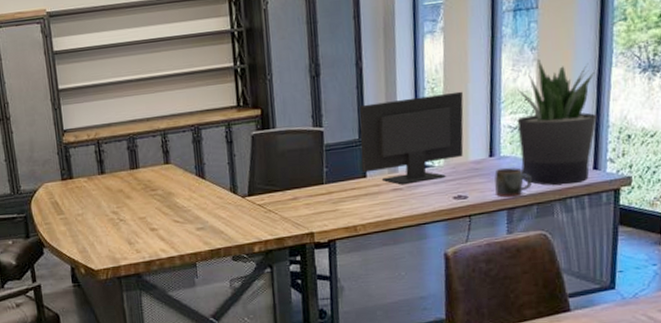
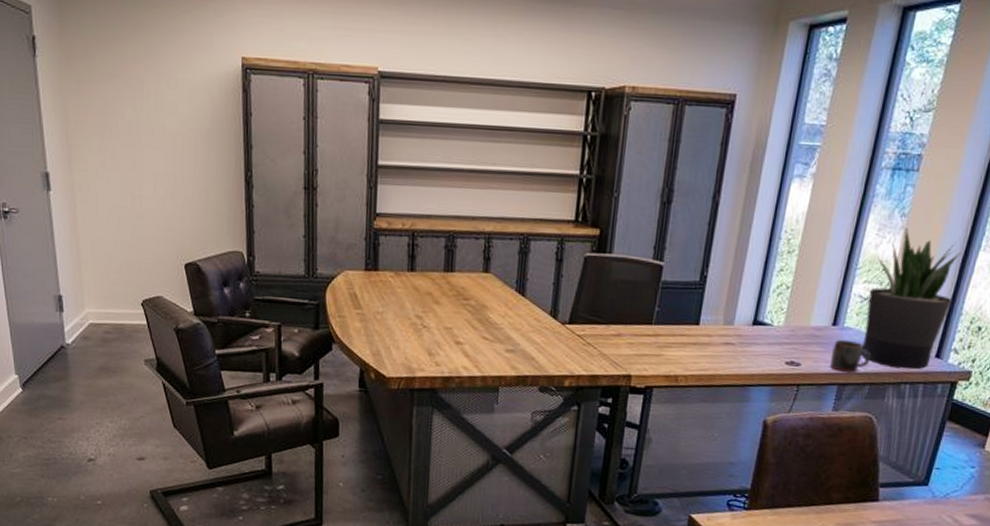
computer monitor: present [359,91,464,185] -> none [695,244,820,340]

